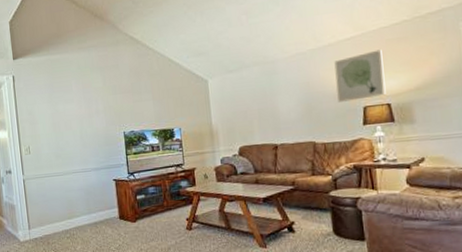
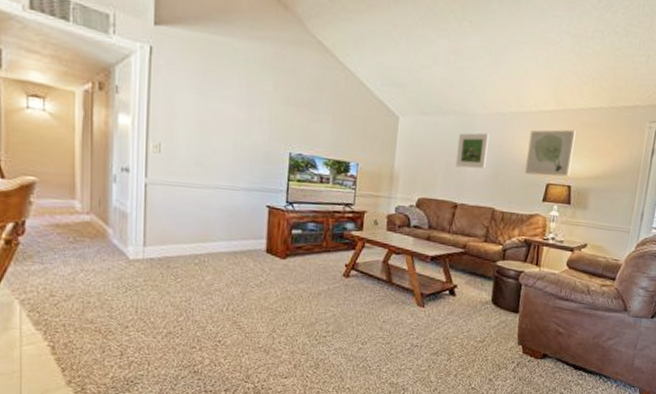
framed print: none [264,74,297,112] -> present [455,133,489,169]

